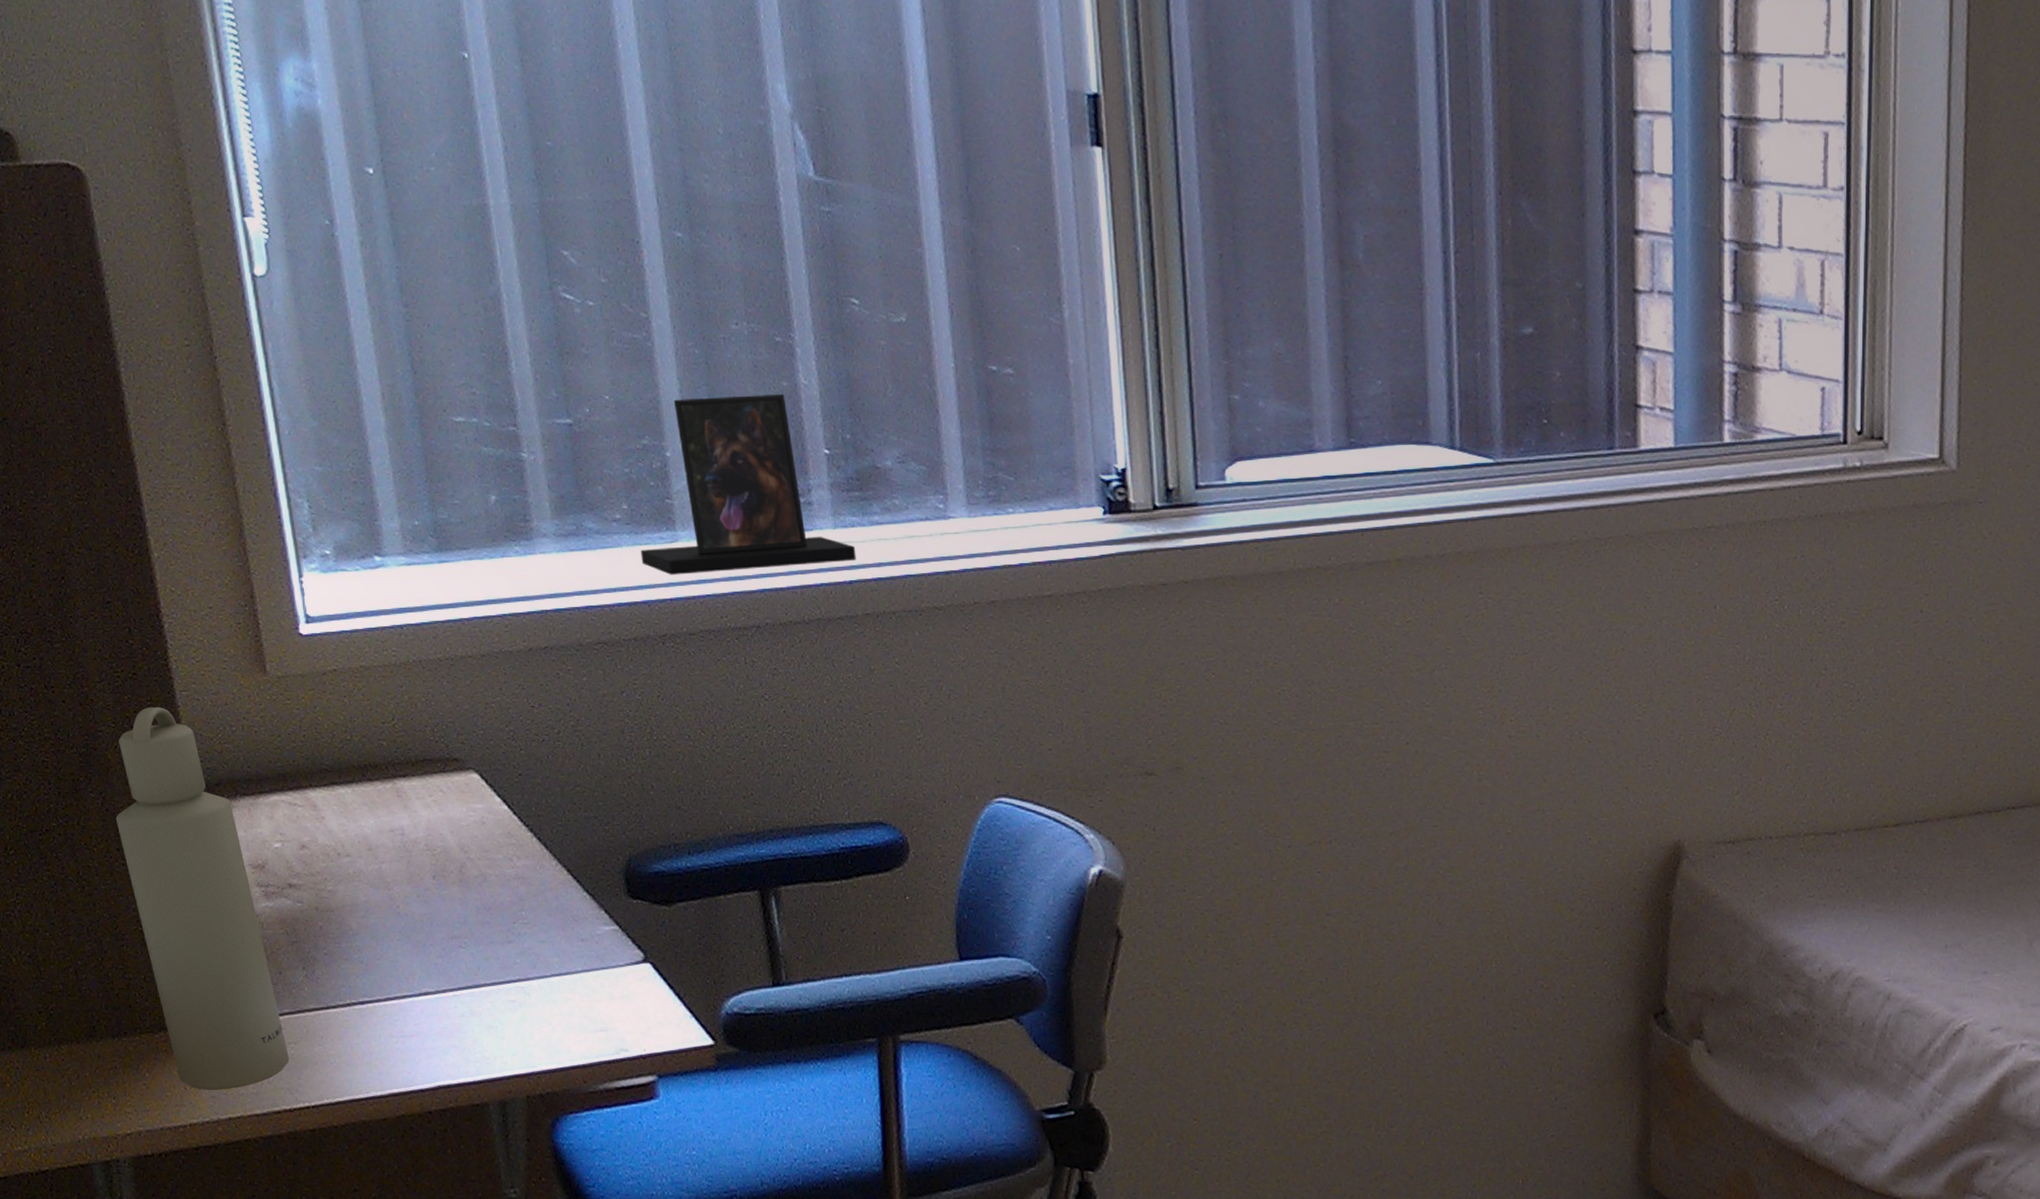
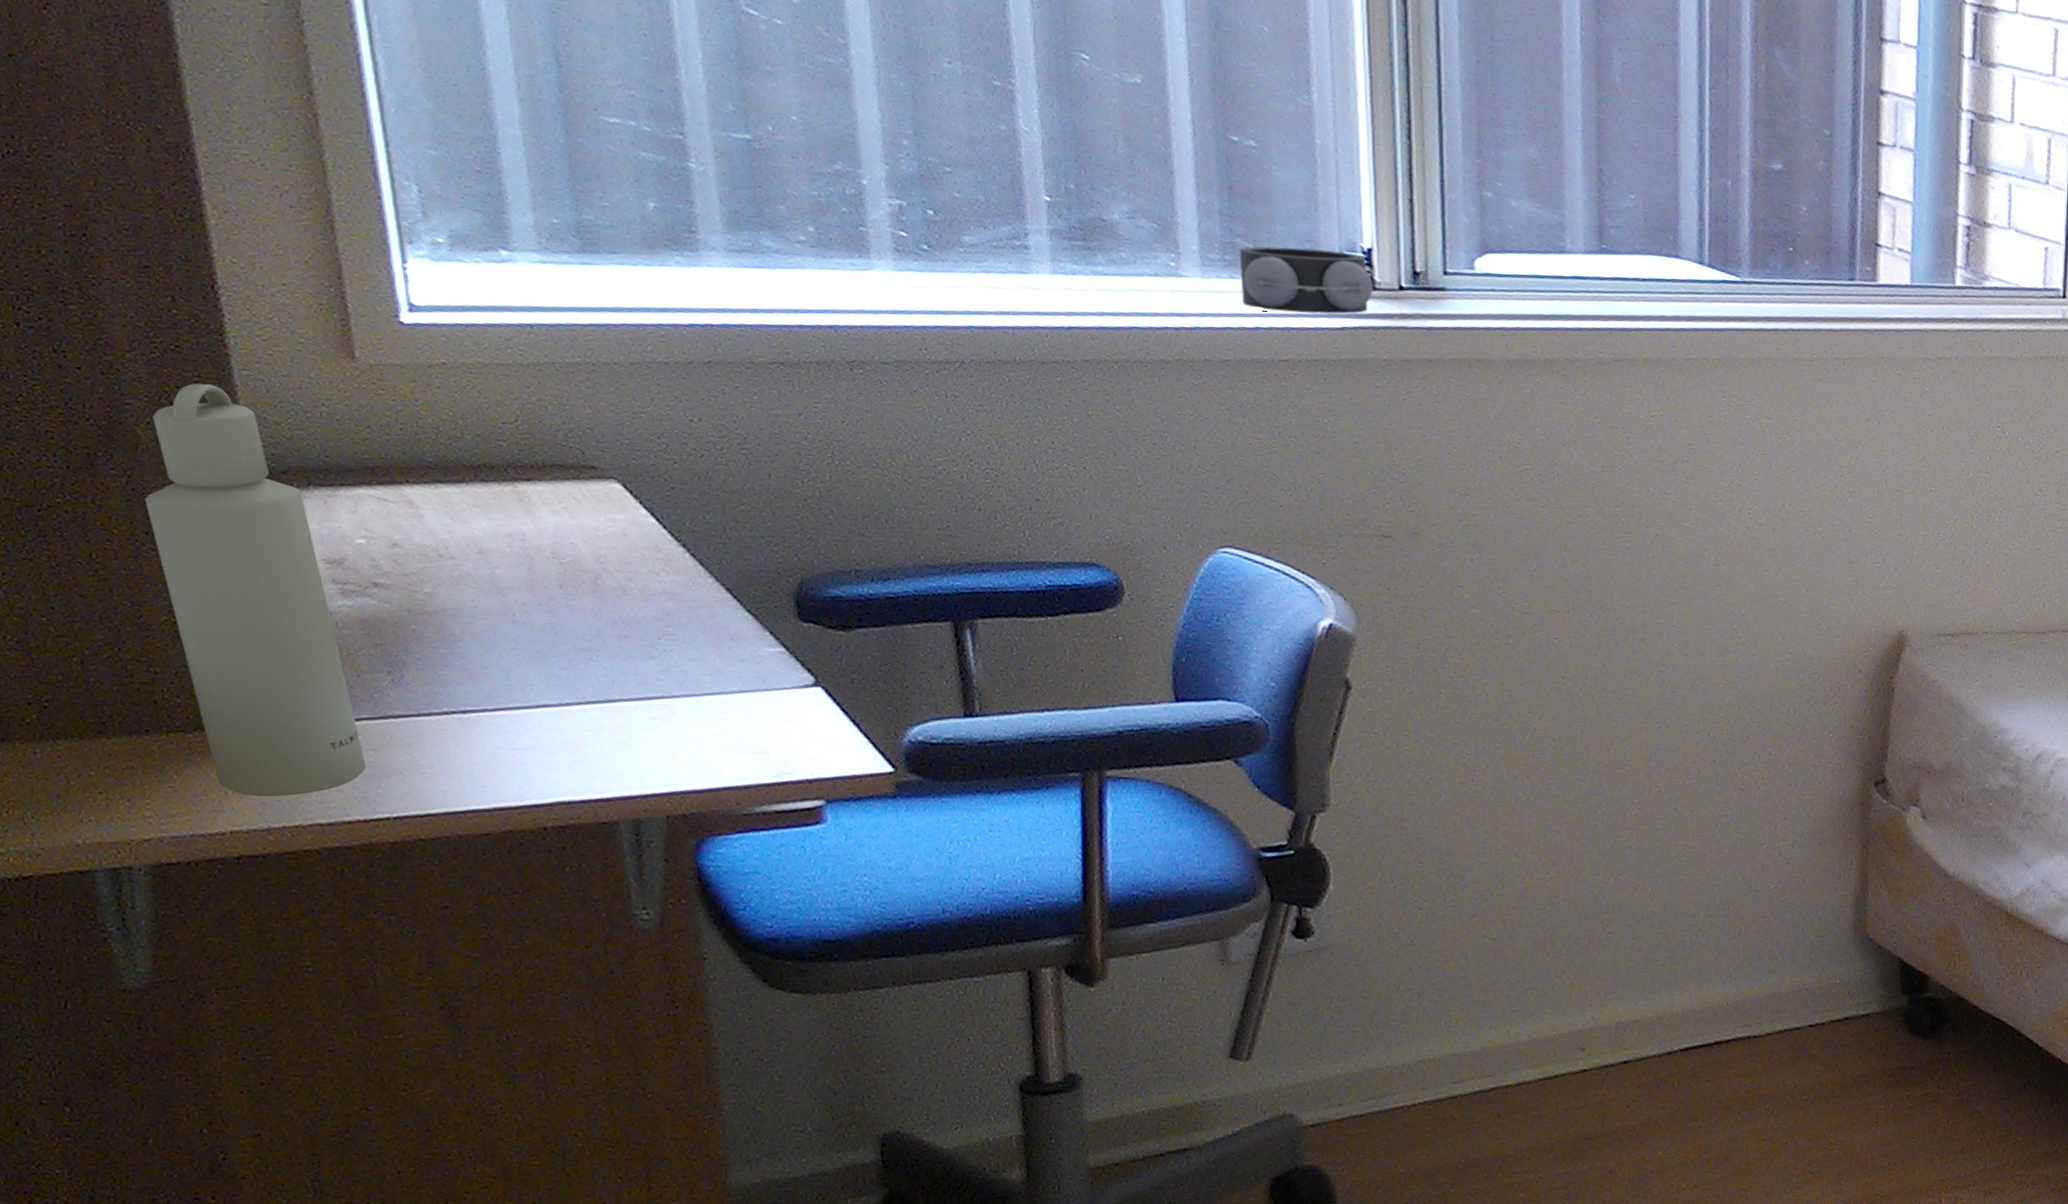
photo frame: present [640,393,856,575] -> none [828,128,1077,308]
alarm clock: none [1001,475,1128,545] -> present [1239,246,1373,315]

